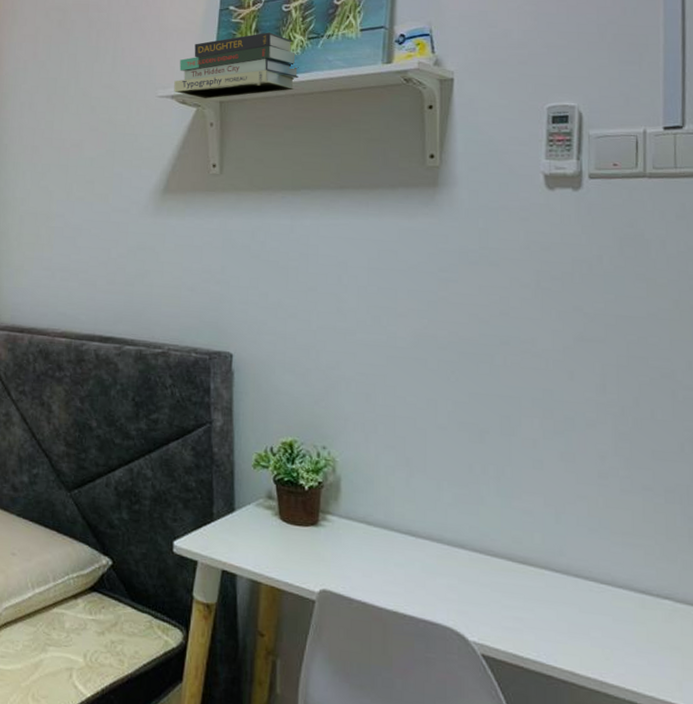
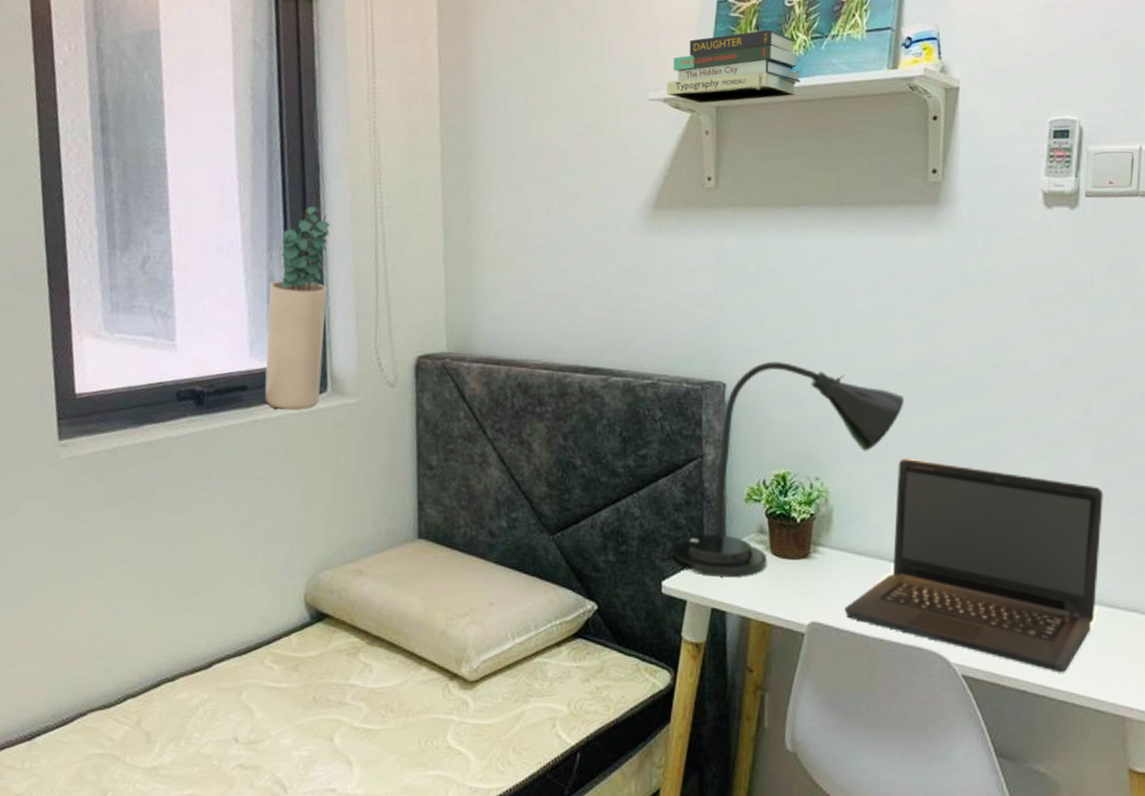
desk lamp: none [177,333,410,540] -> present [666,360,905,577]
laptop: none [355,431,627,659] -> present [844,458,1104,672]

